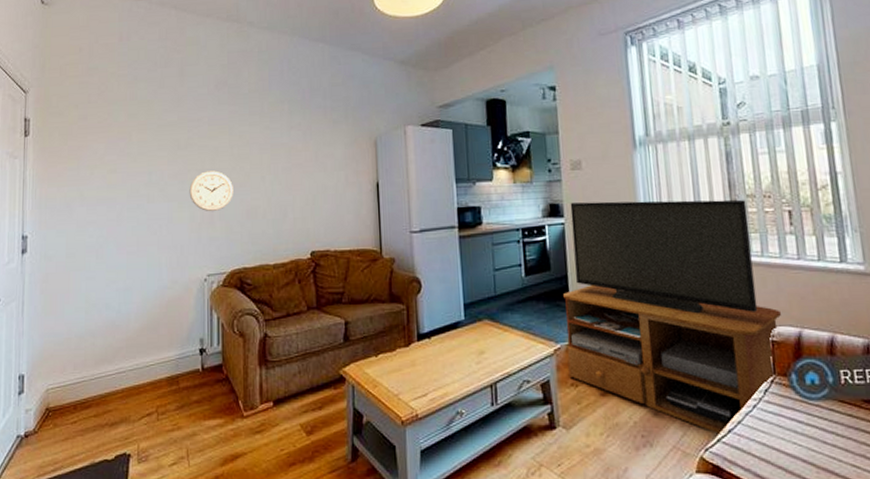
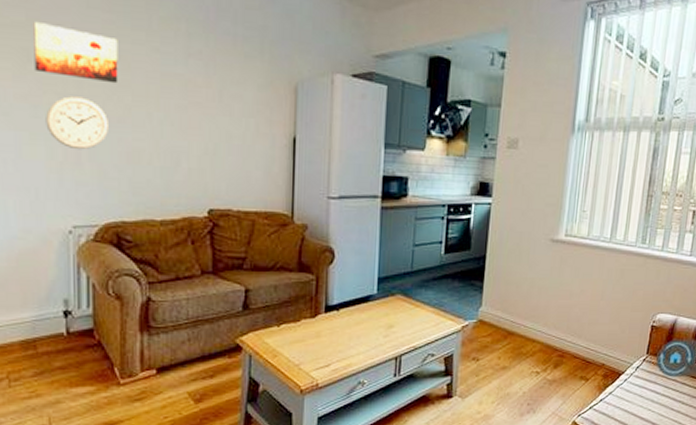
wall art: none [182,120,240,158] -> present [33,22,119,84]
tv stand: present [563,199,782,435] -> none [472,183,666,403]

